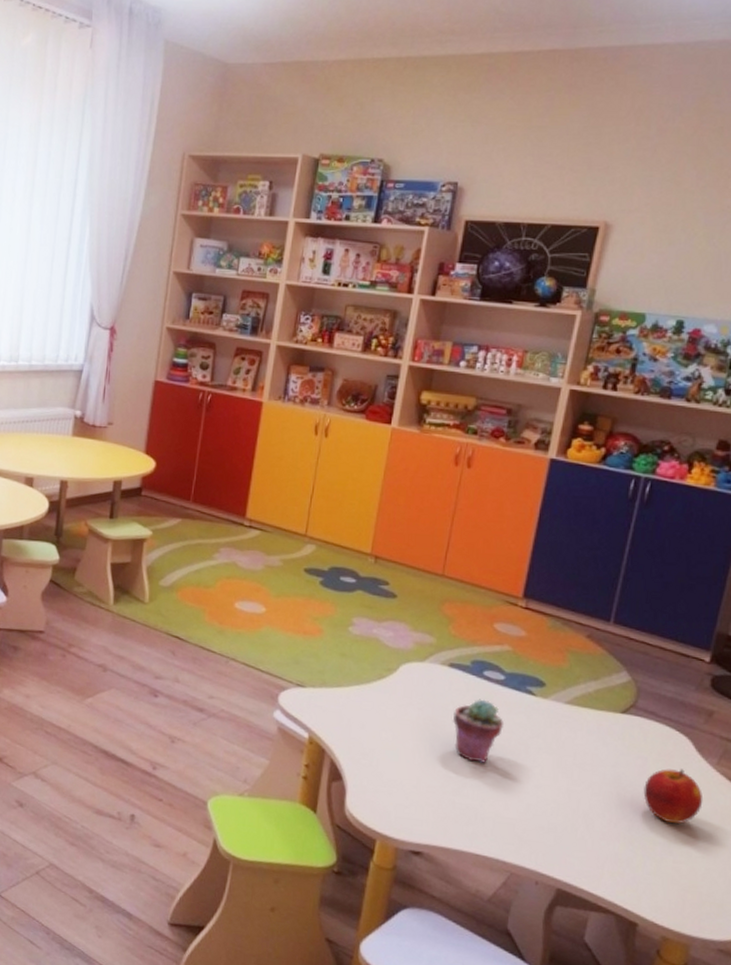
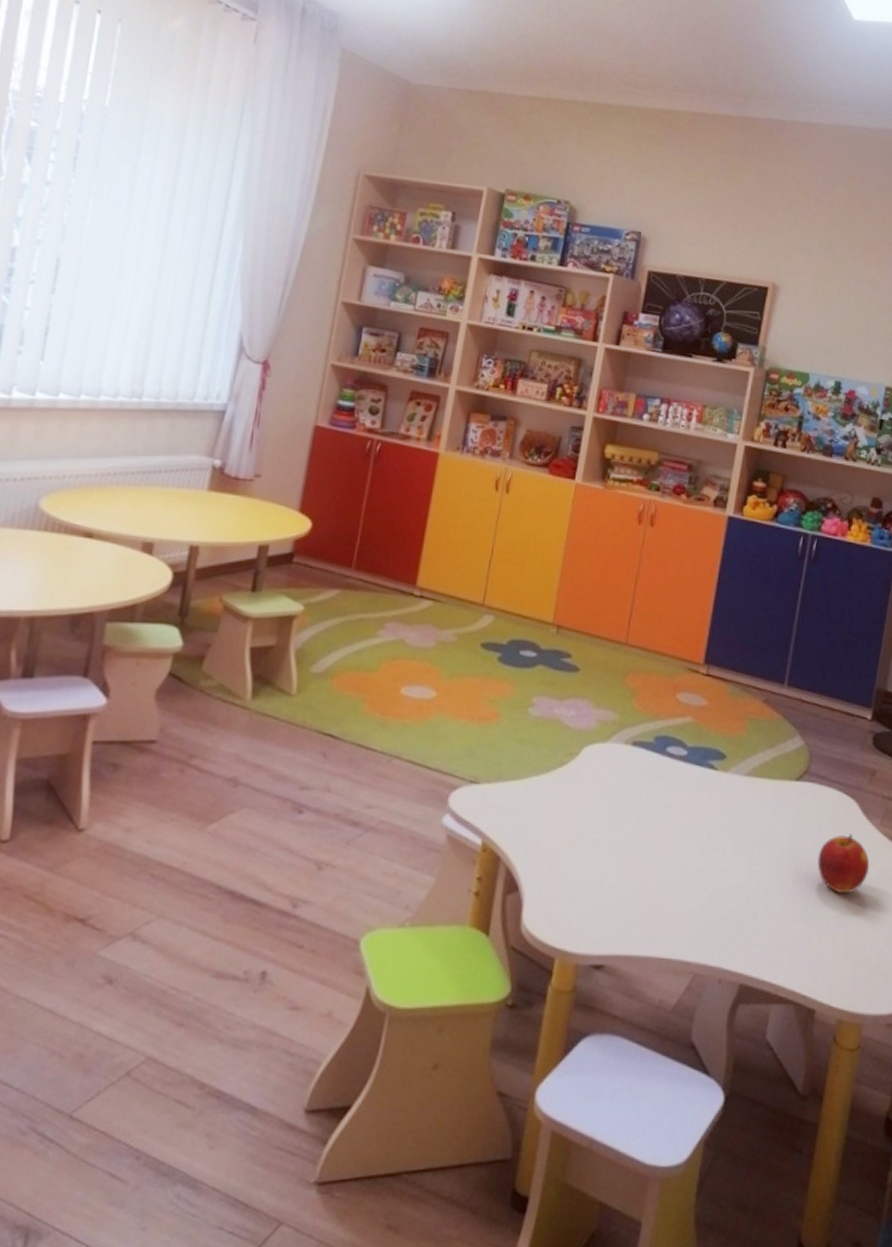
potted succulent: present [452,699,505,763] -> none [635,779,687,851]

